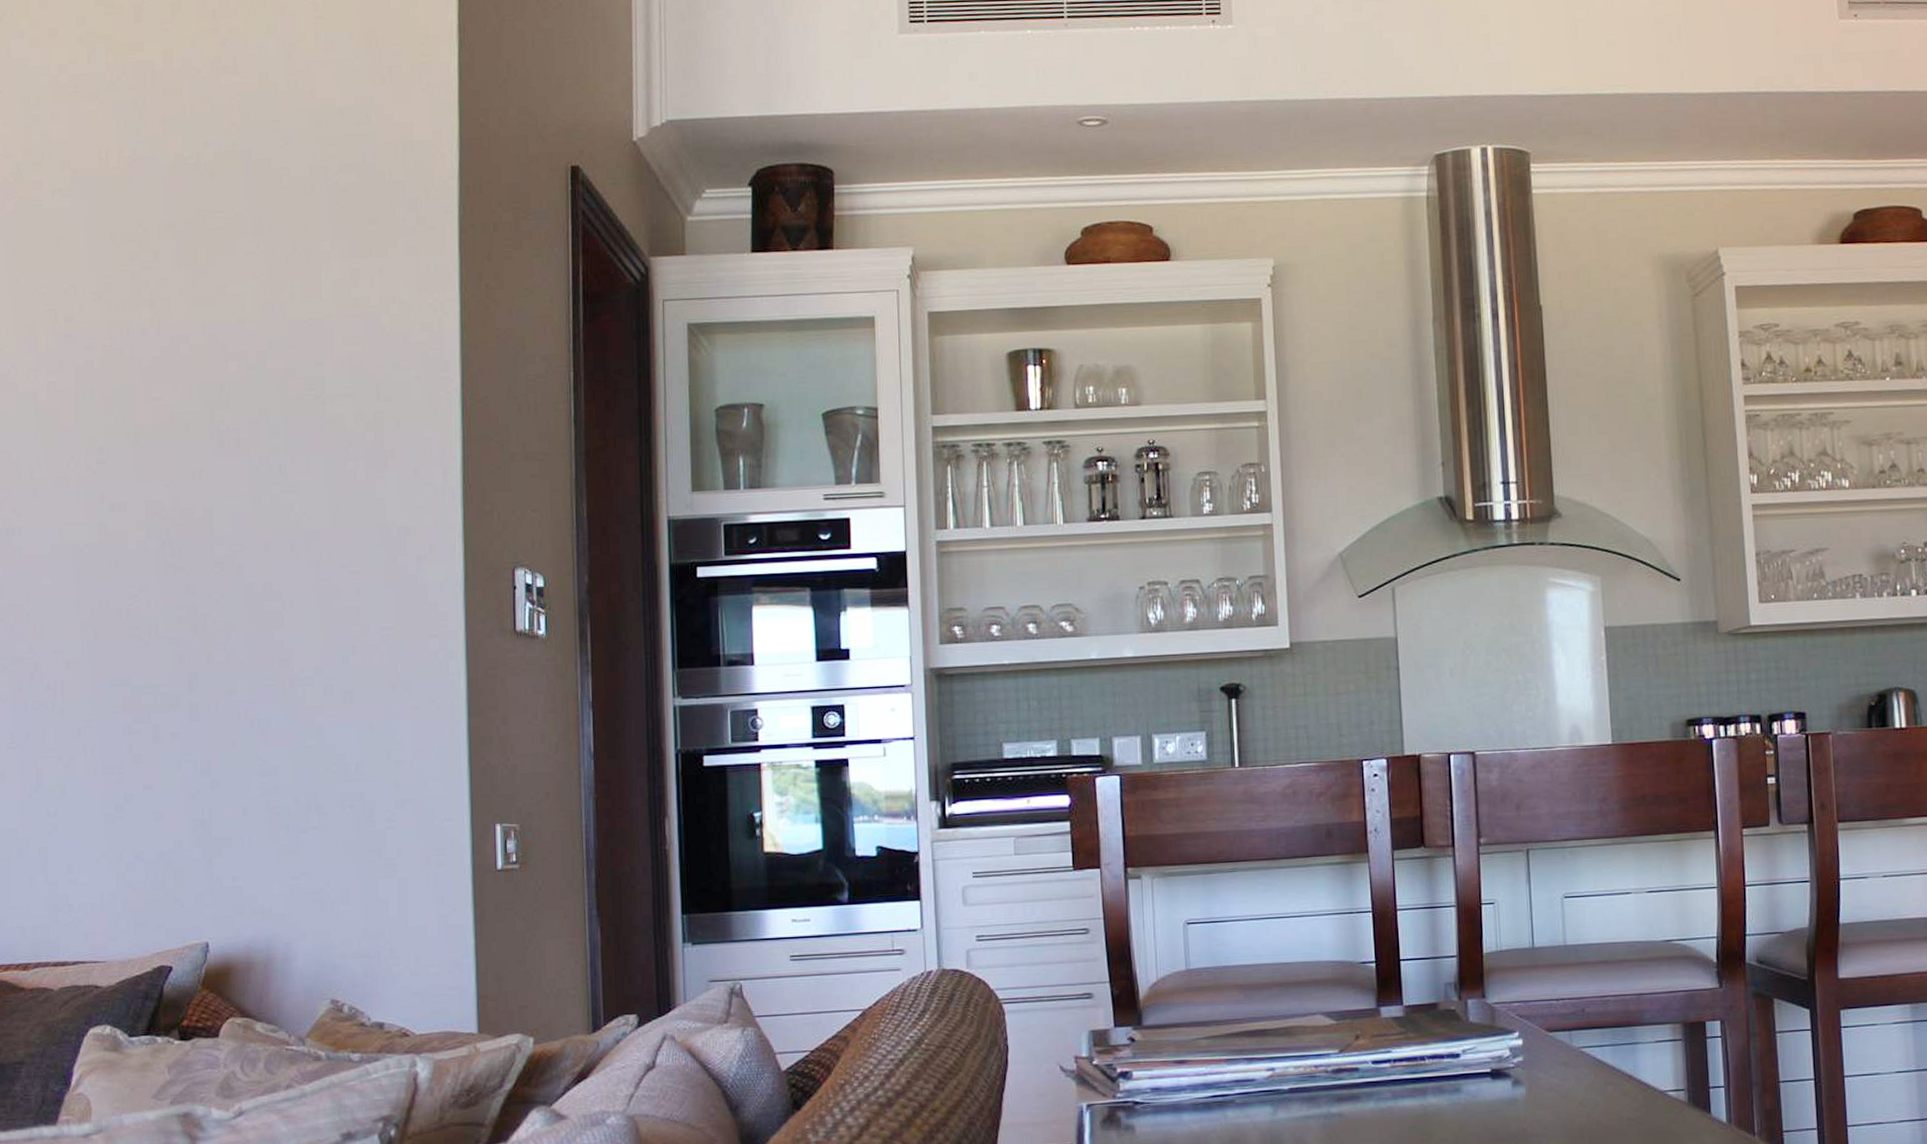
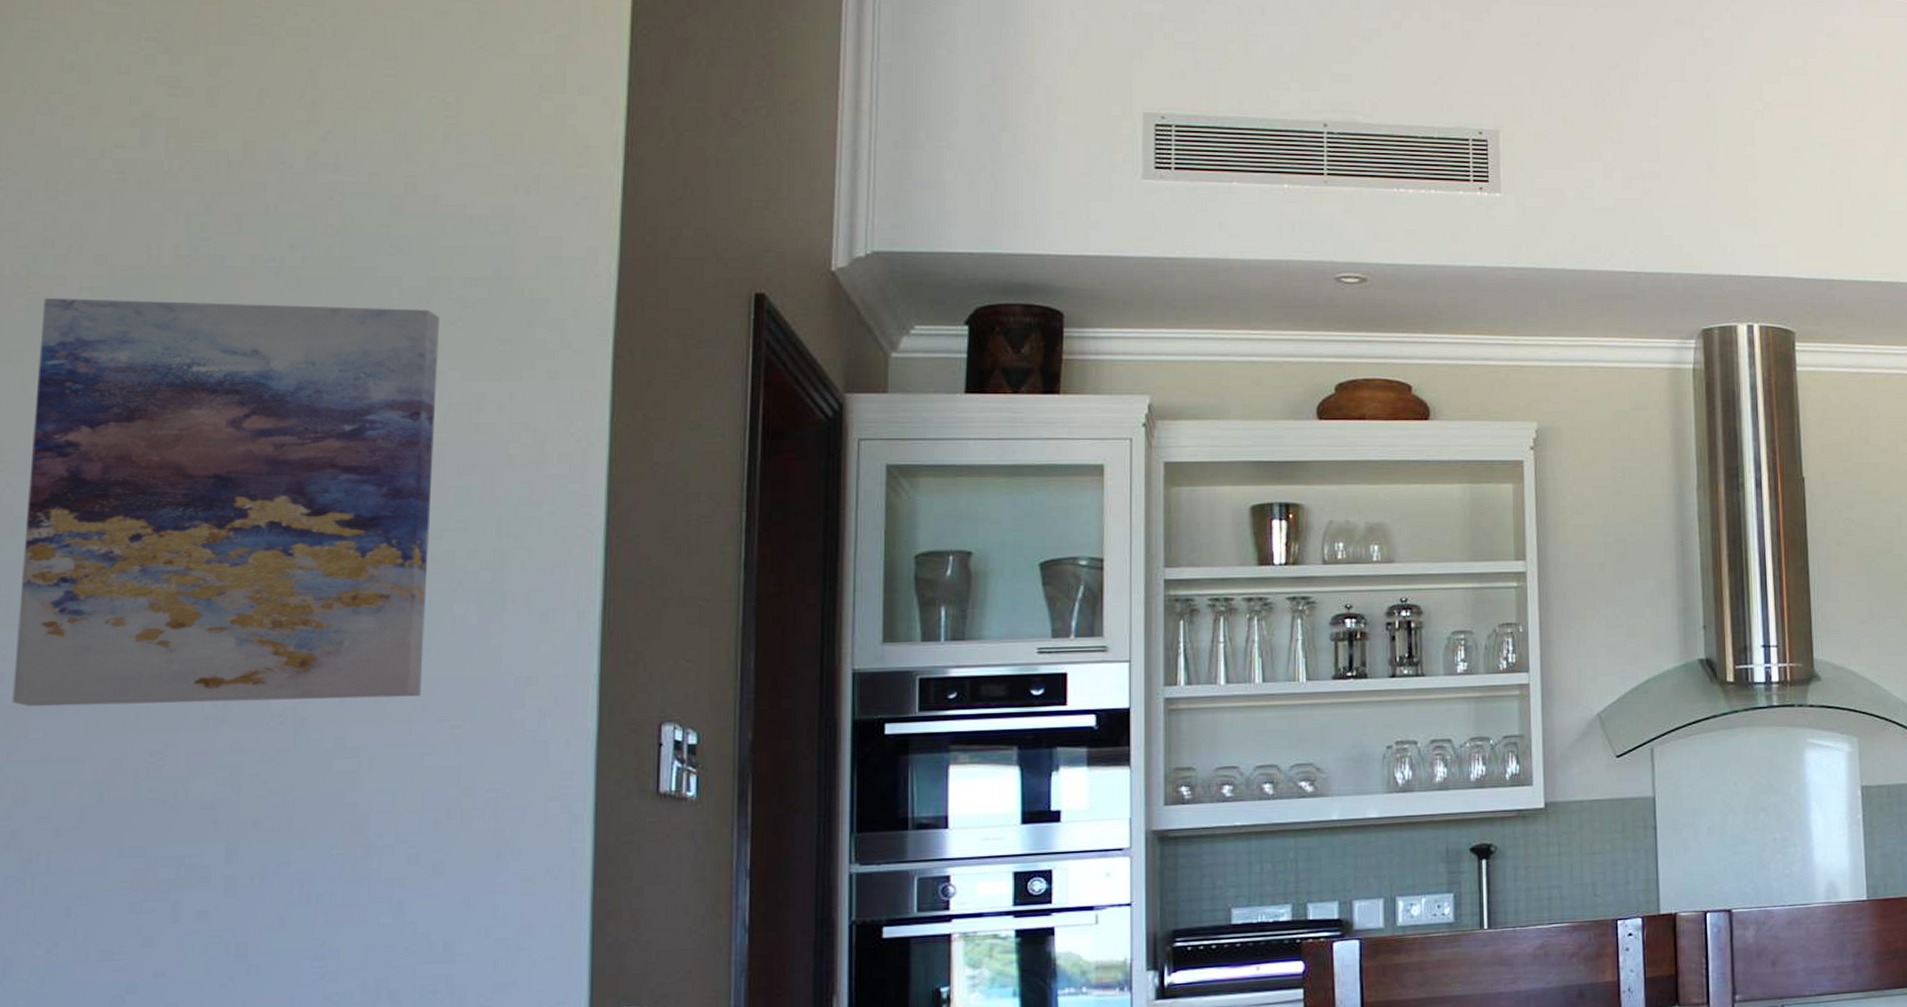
wall art: none [27,195,326,557] -> present [12,298,439,707]

